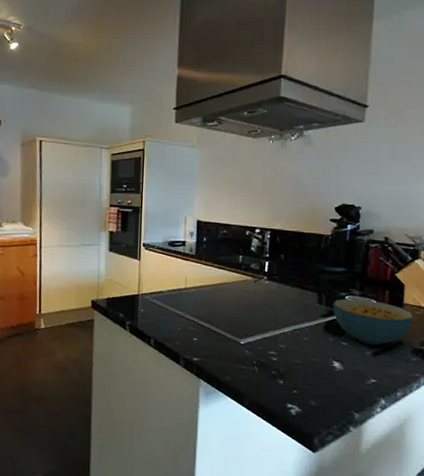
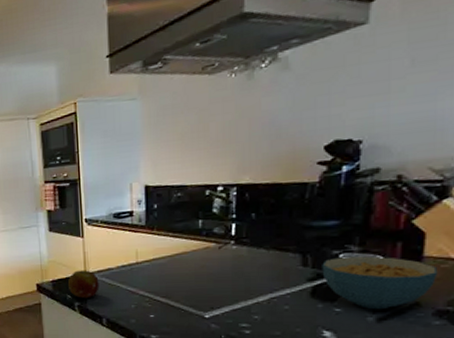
fruit: none [122,290,151,318] -> present [68,270,99,299]

